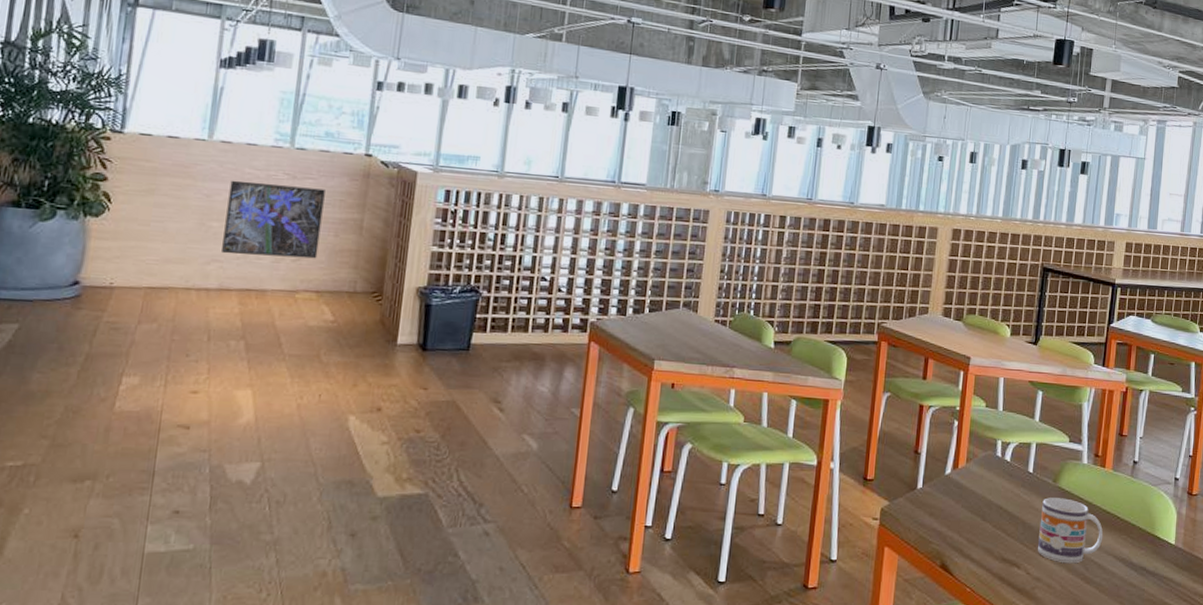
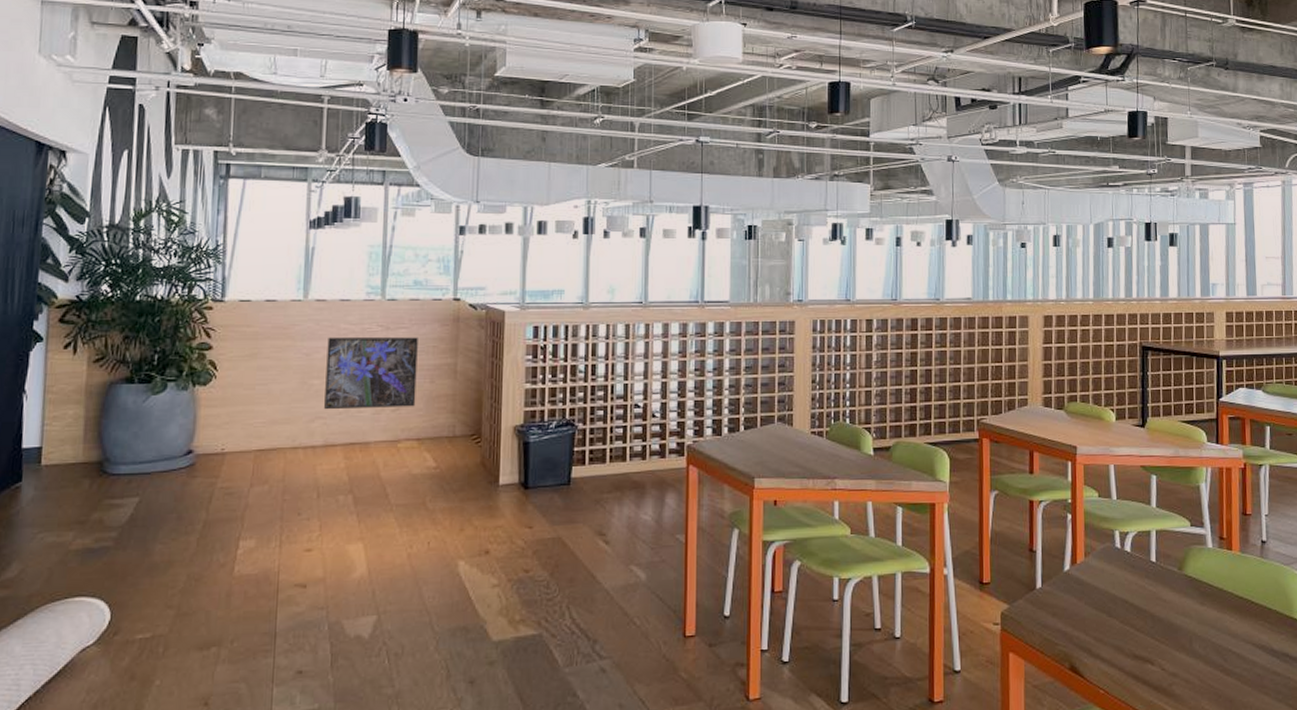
mug: present [1038,498,1103,564] -> none [1169,586,1239,656]

